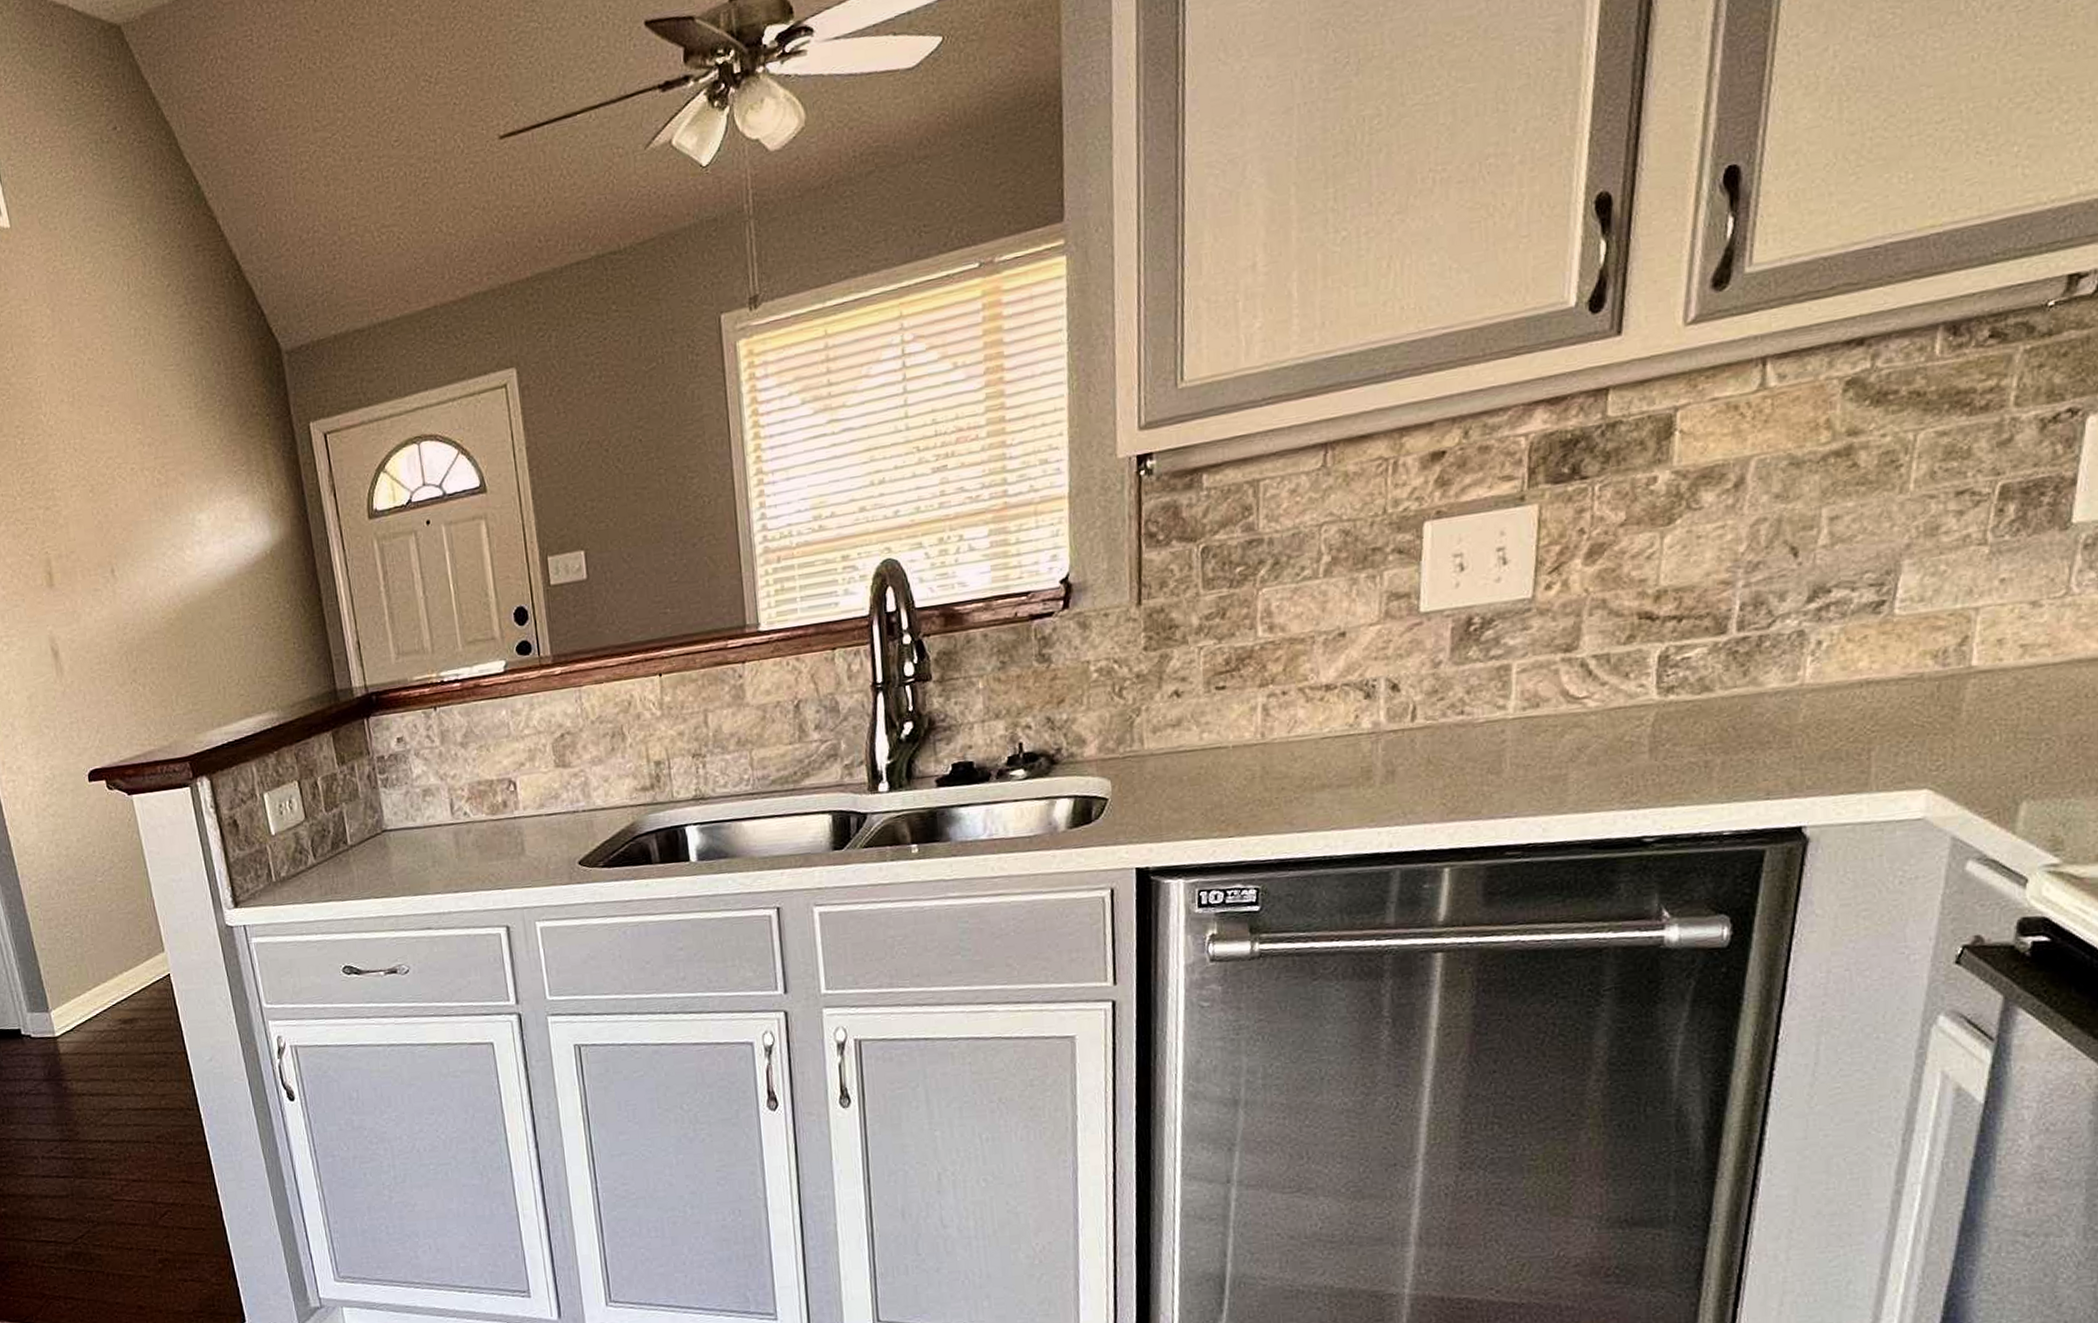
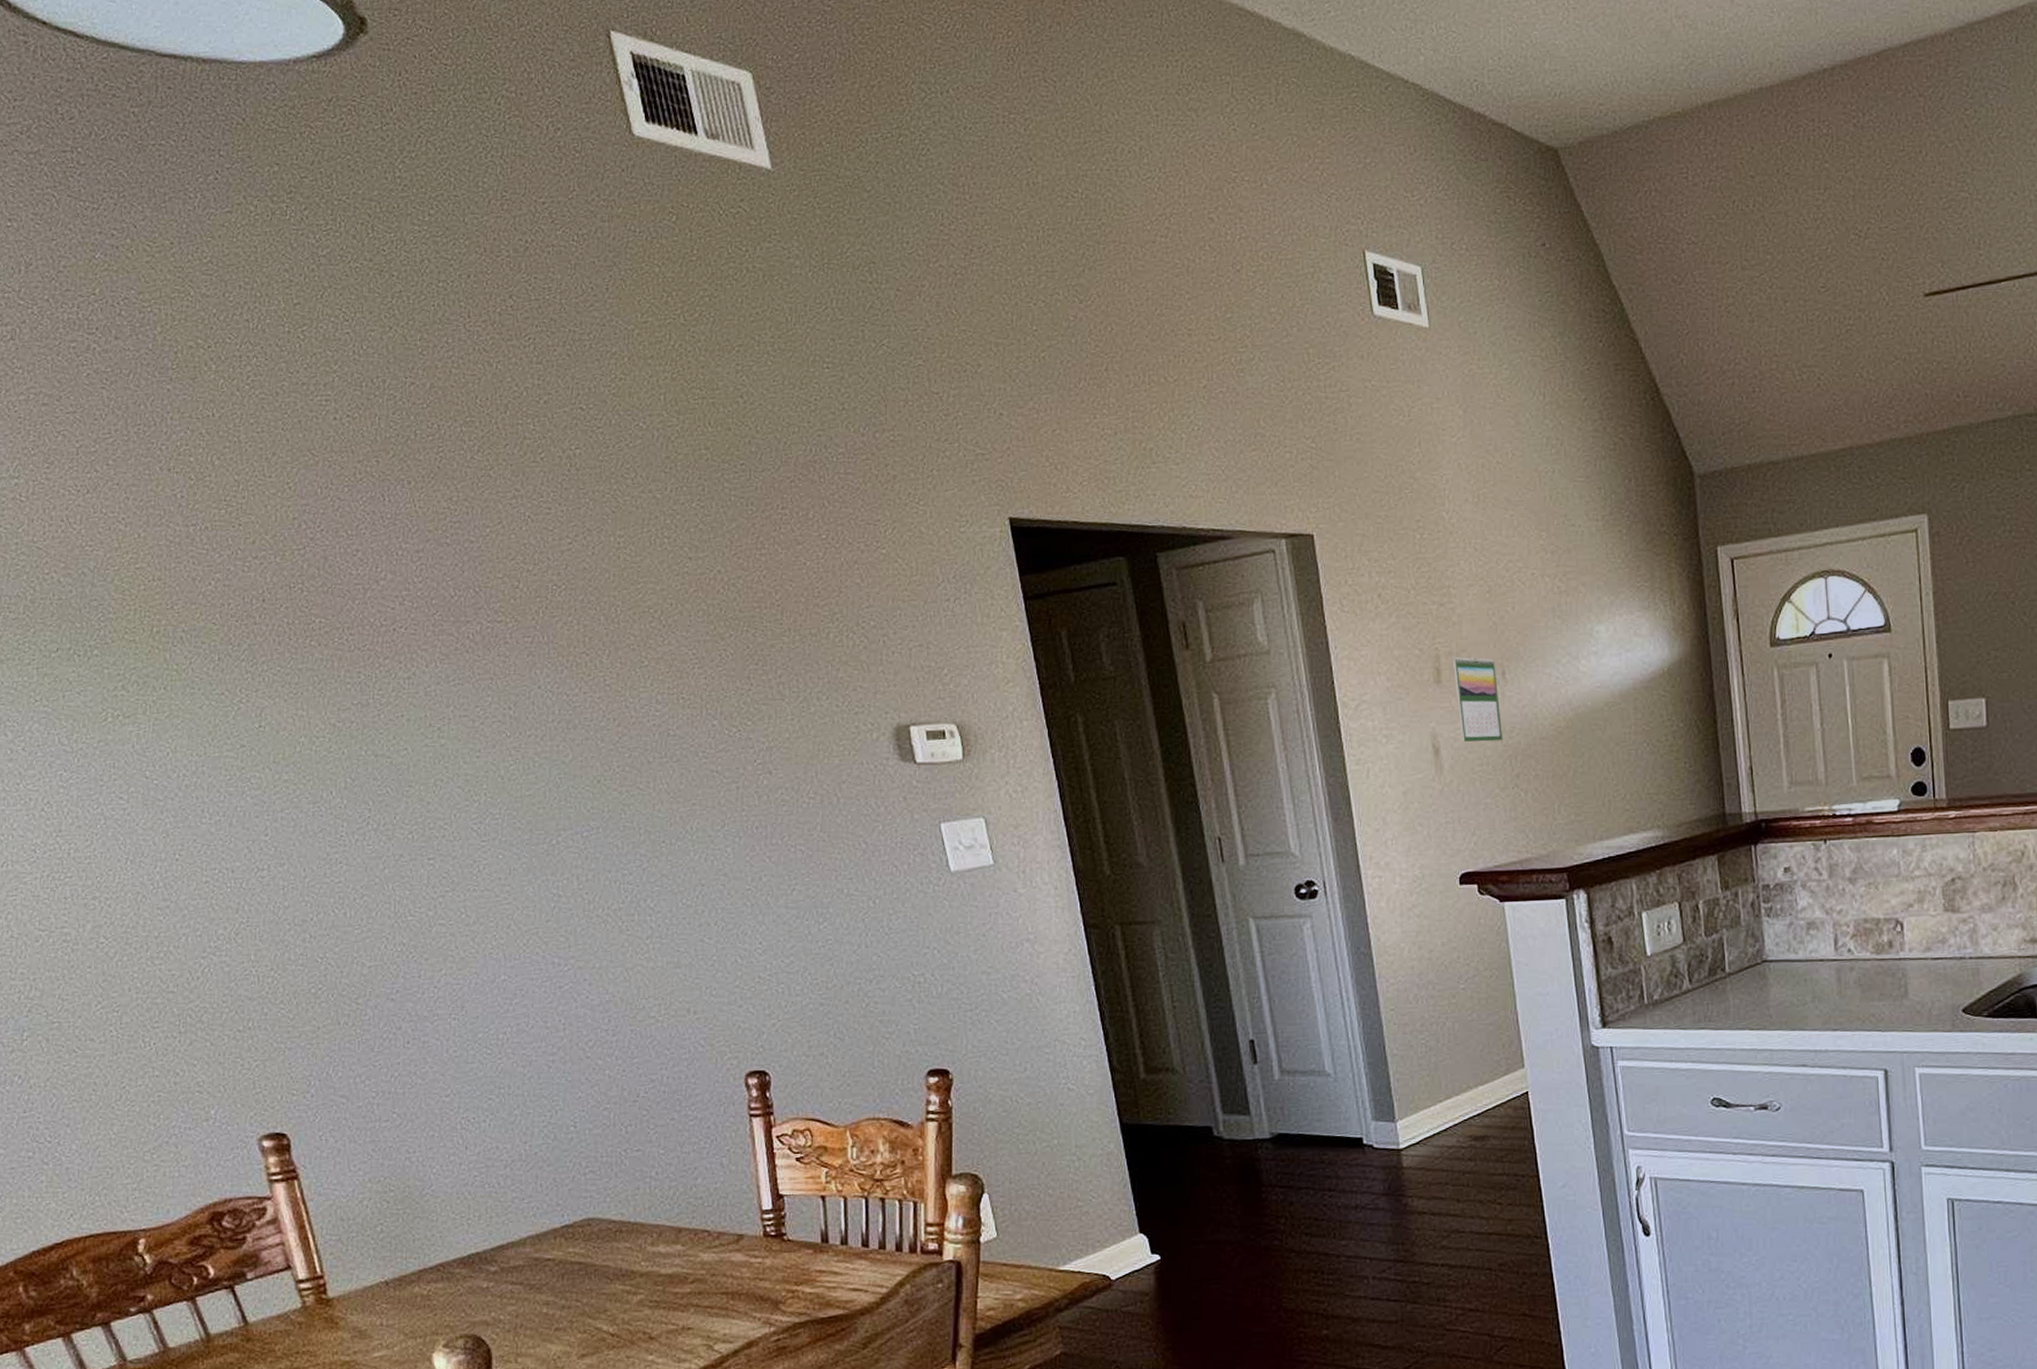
calendar: none [63,557,118,642] -> present [1453,656,1503,742]

